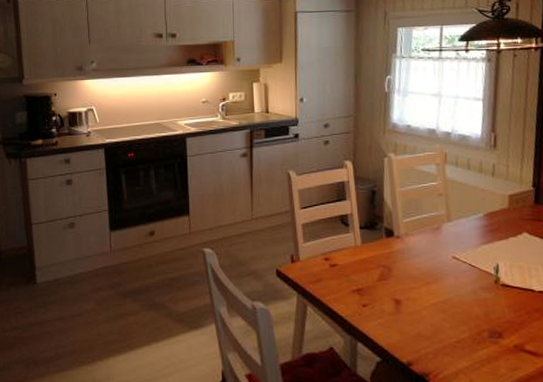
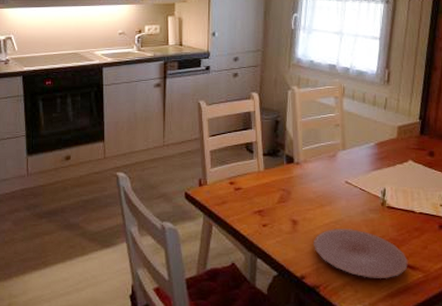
plate: none [419,308,529,366] -> present [313,228,408,278]

